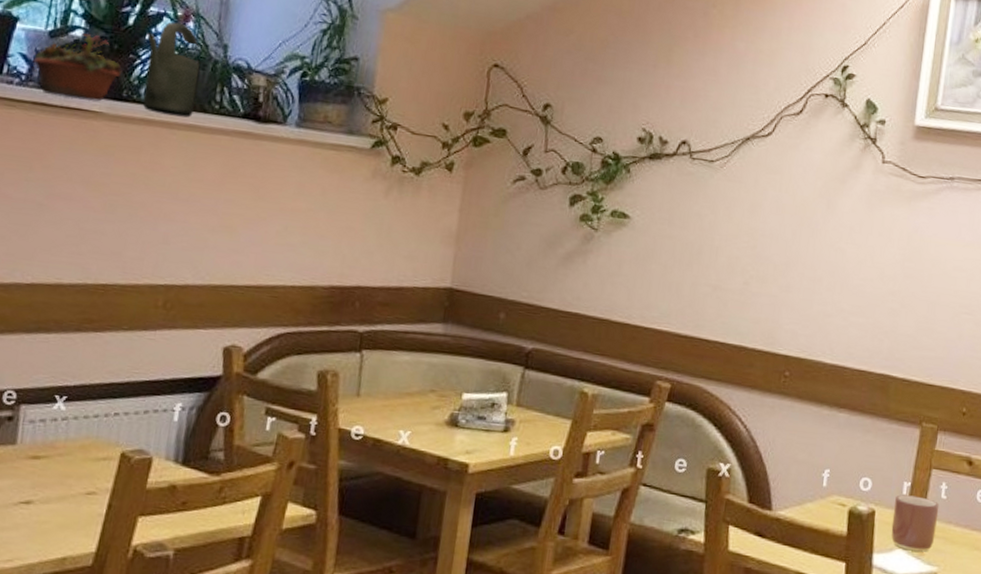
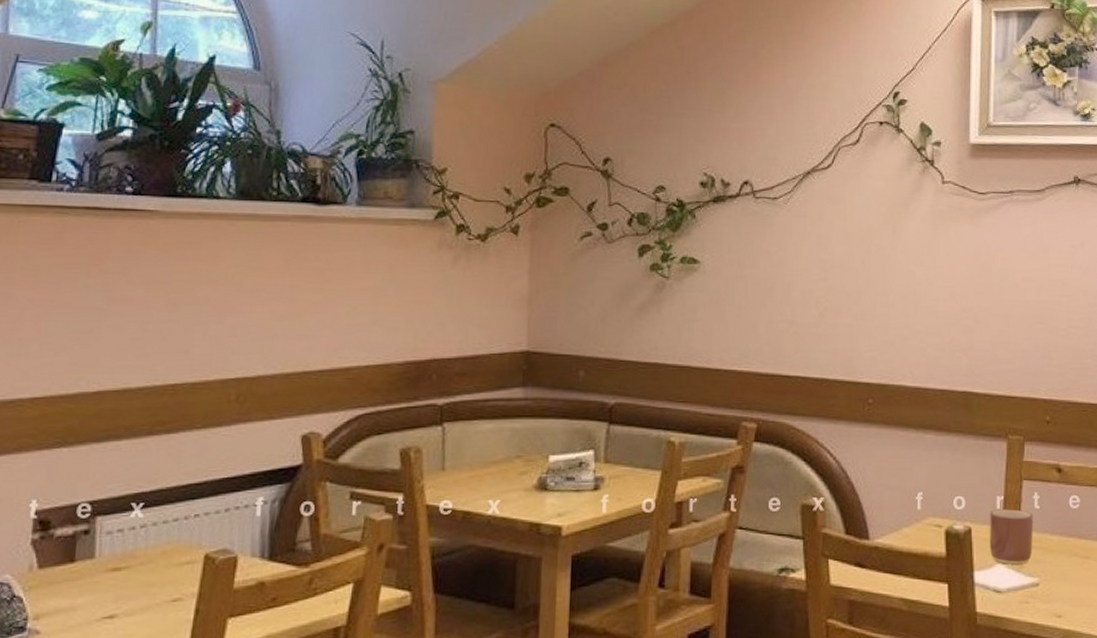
succulent planter: present [31,33,121,102] -> none [81,133,174,201]
watering can: present [142,22,200,118] -> none [198,113,254,207]

